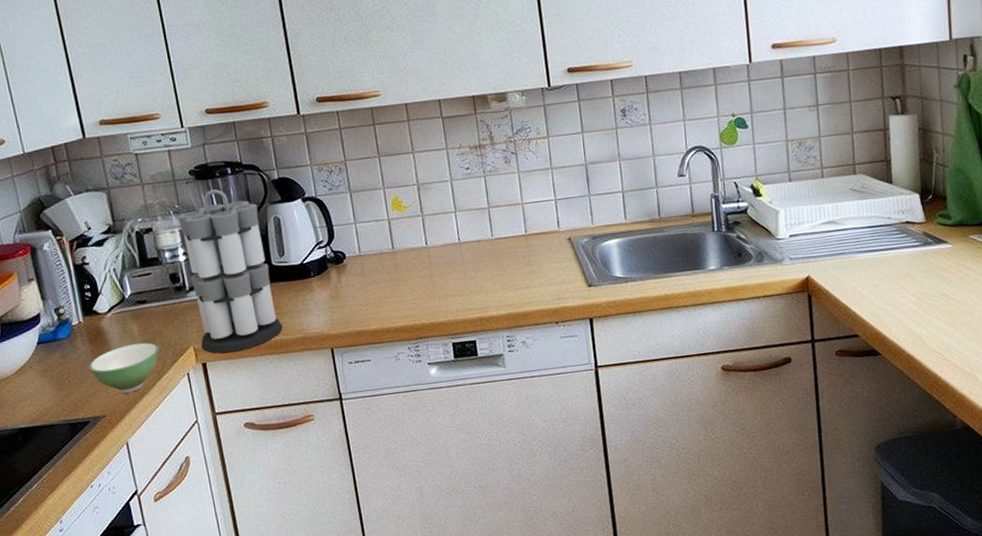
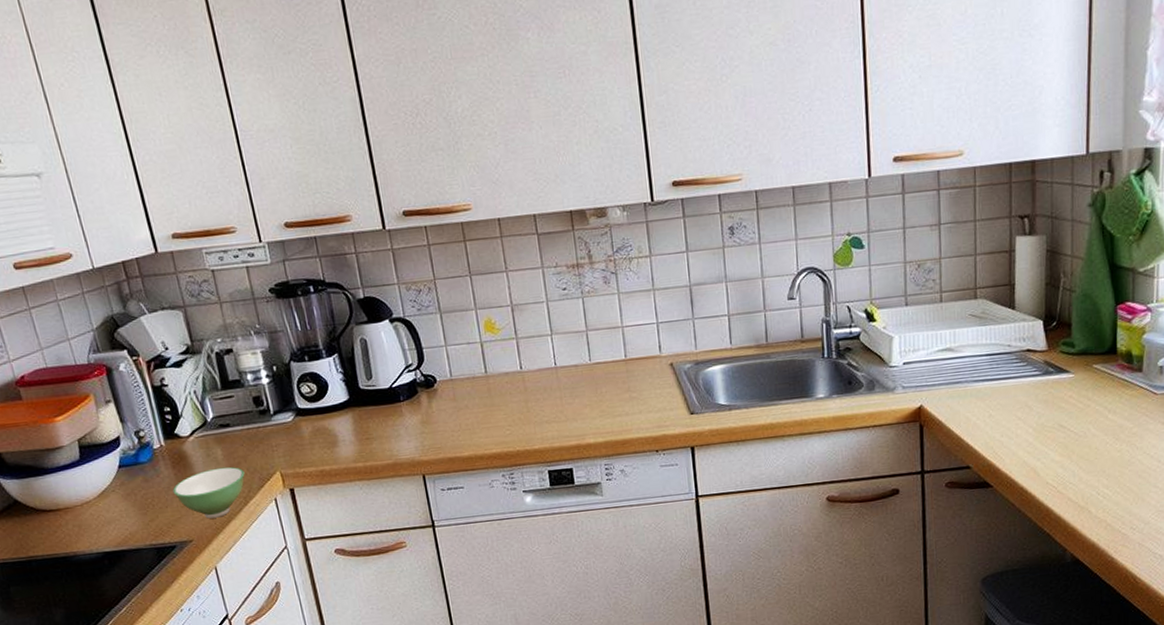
spice rack: present [177,189,283,353] -> none [258,308,372,479]

